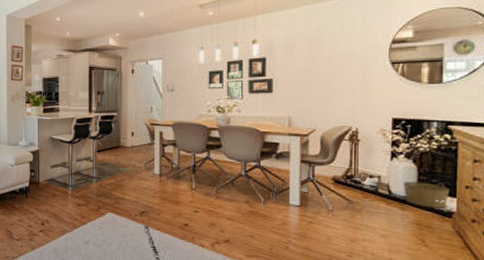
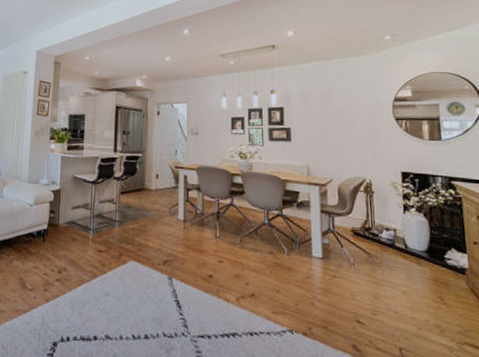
basket: present [404,182,449,208] -> none [418,236,460,264]

